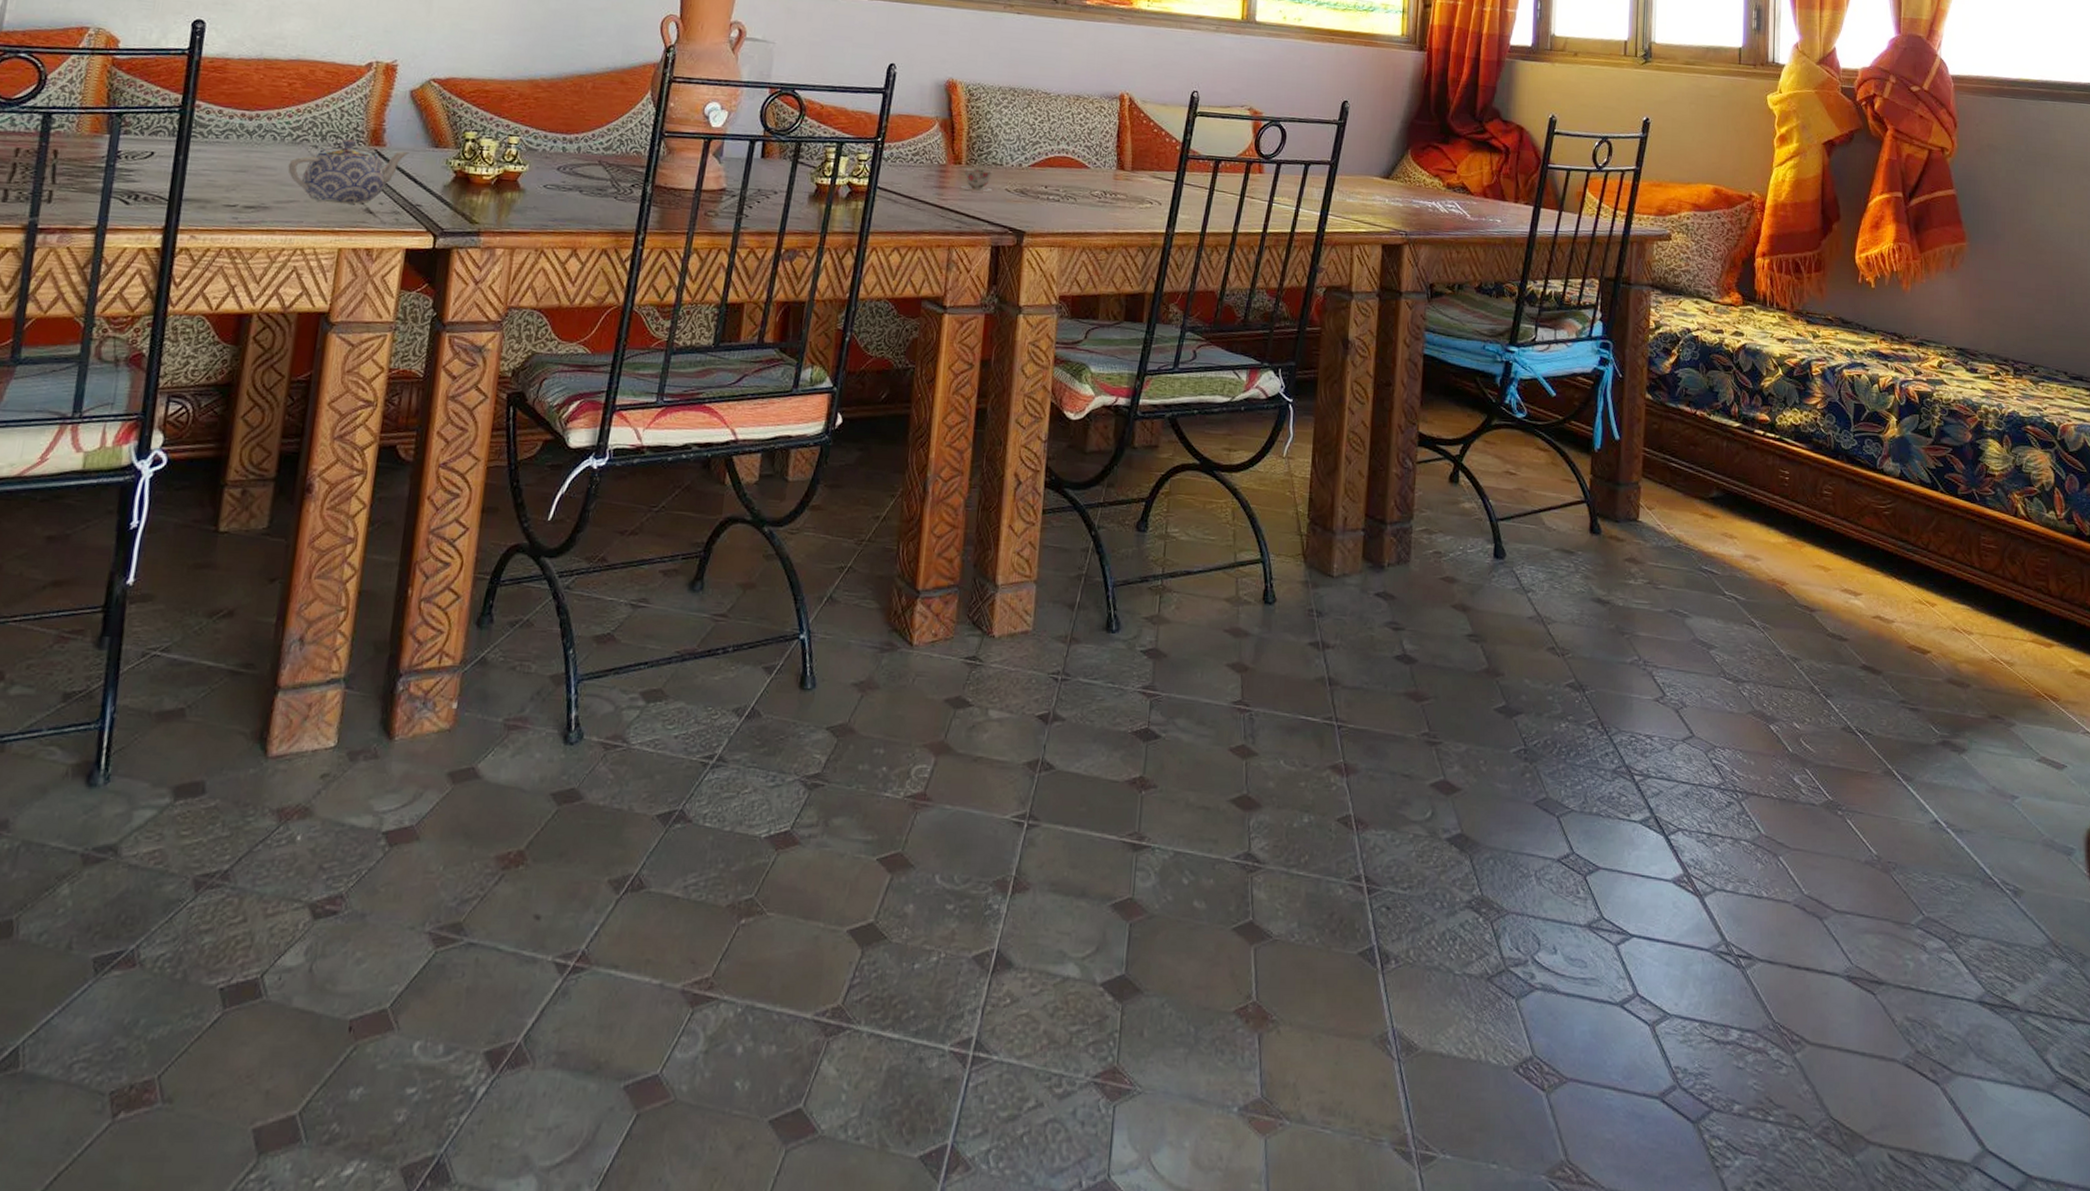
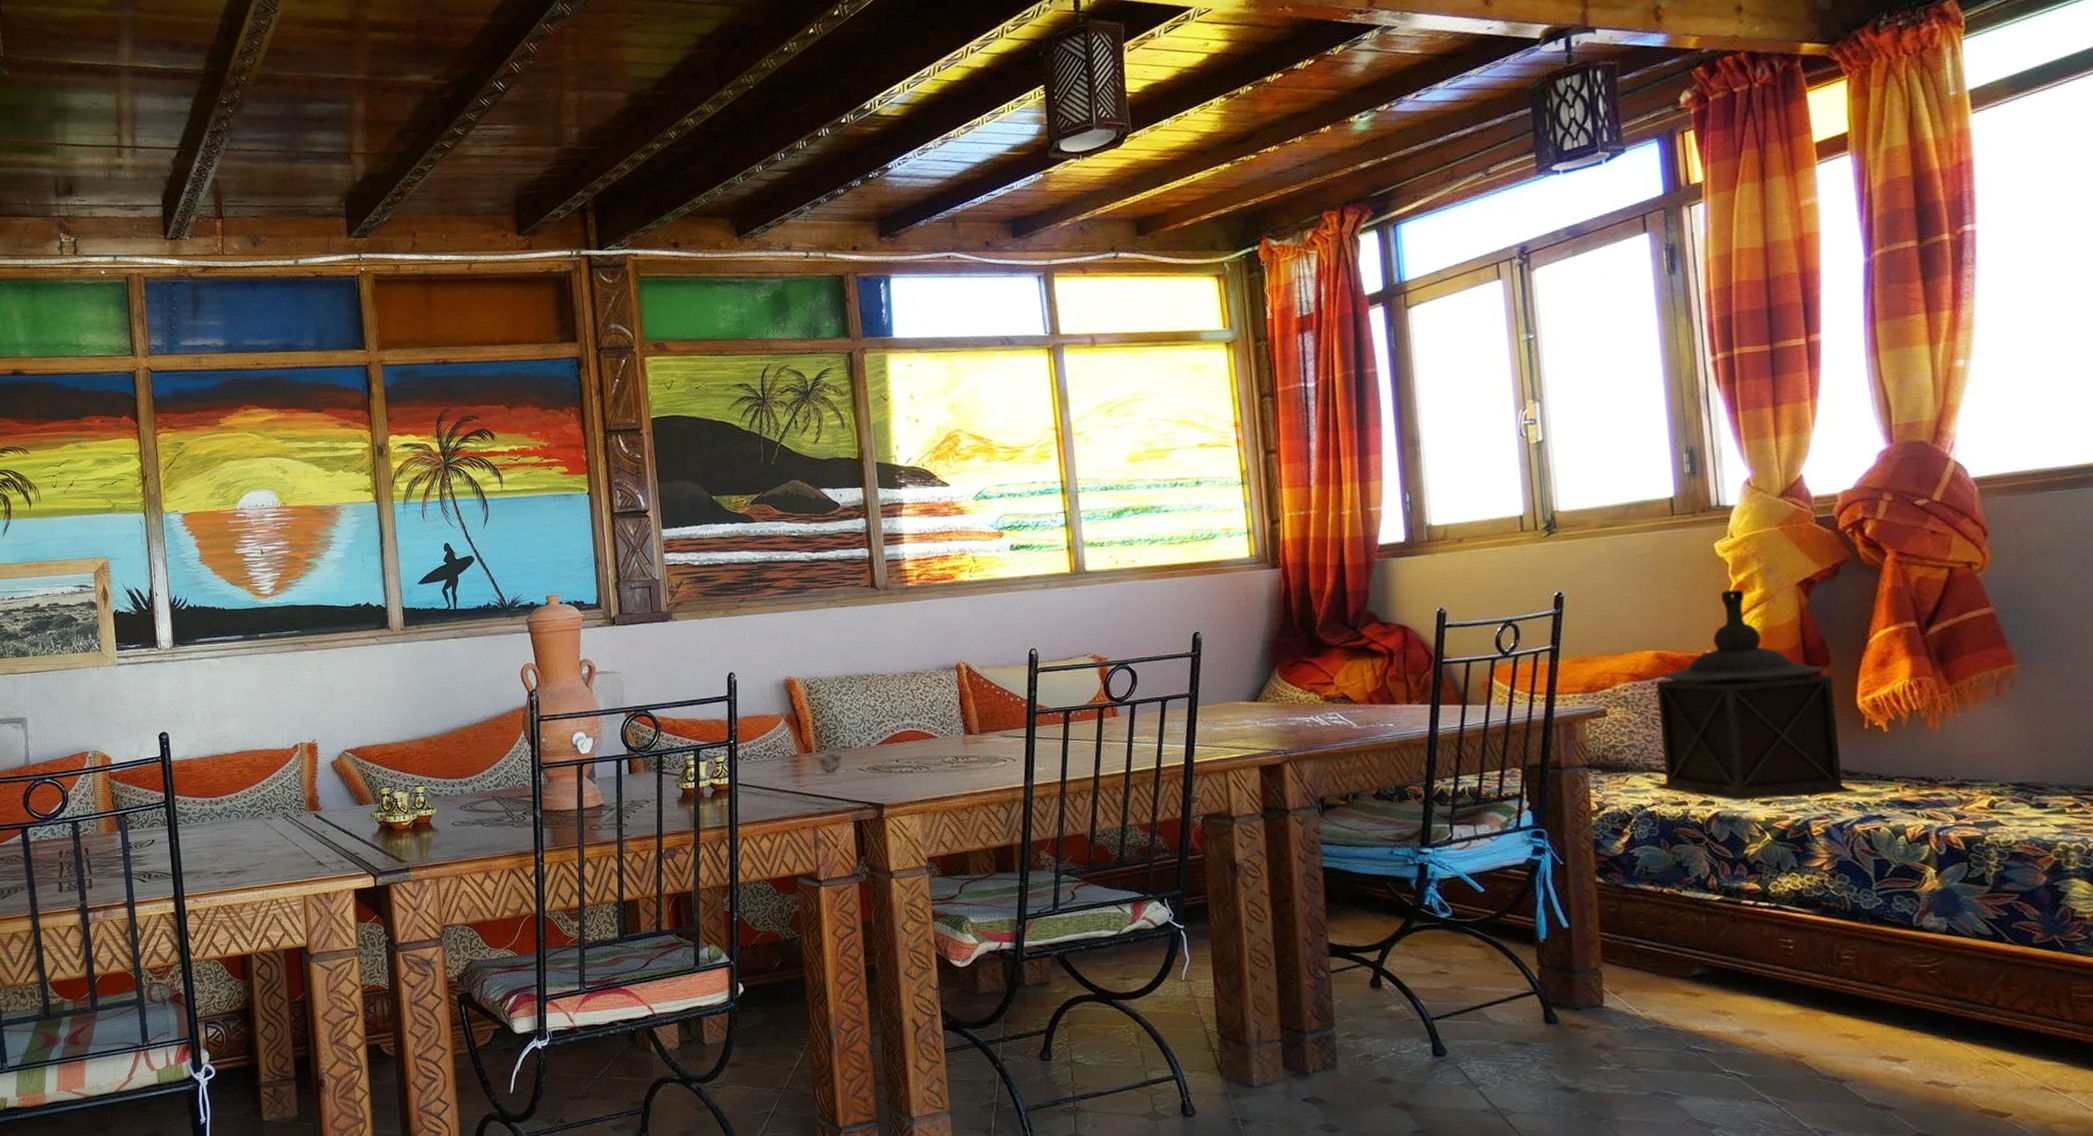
teapot: present [288,138,408,205] -> none [252,808,340,861]
lantern: none [1699,139,1849,340] -> present [1653,589,1858,801]

